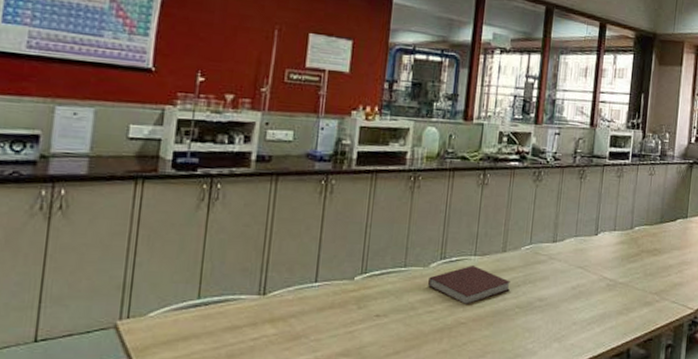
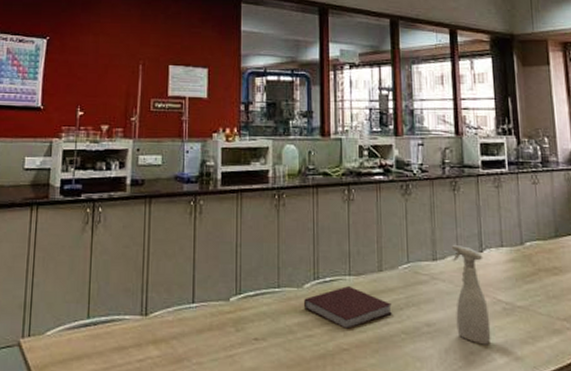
spray bottle: none [565,227,597,316] -> present [451,244,491,345]

